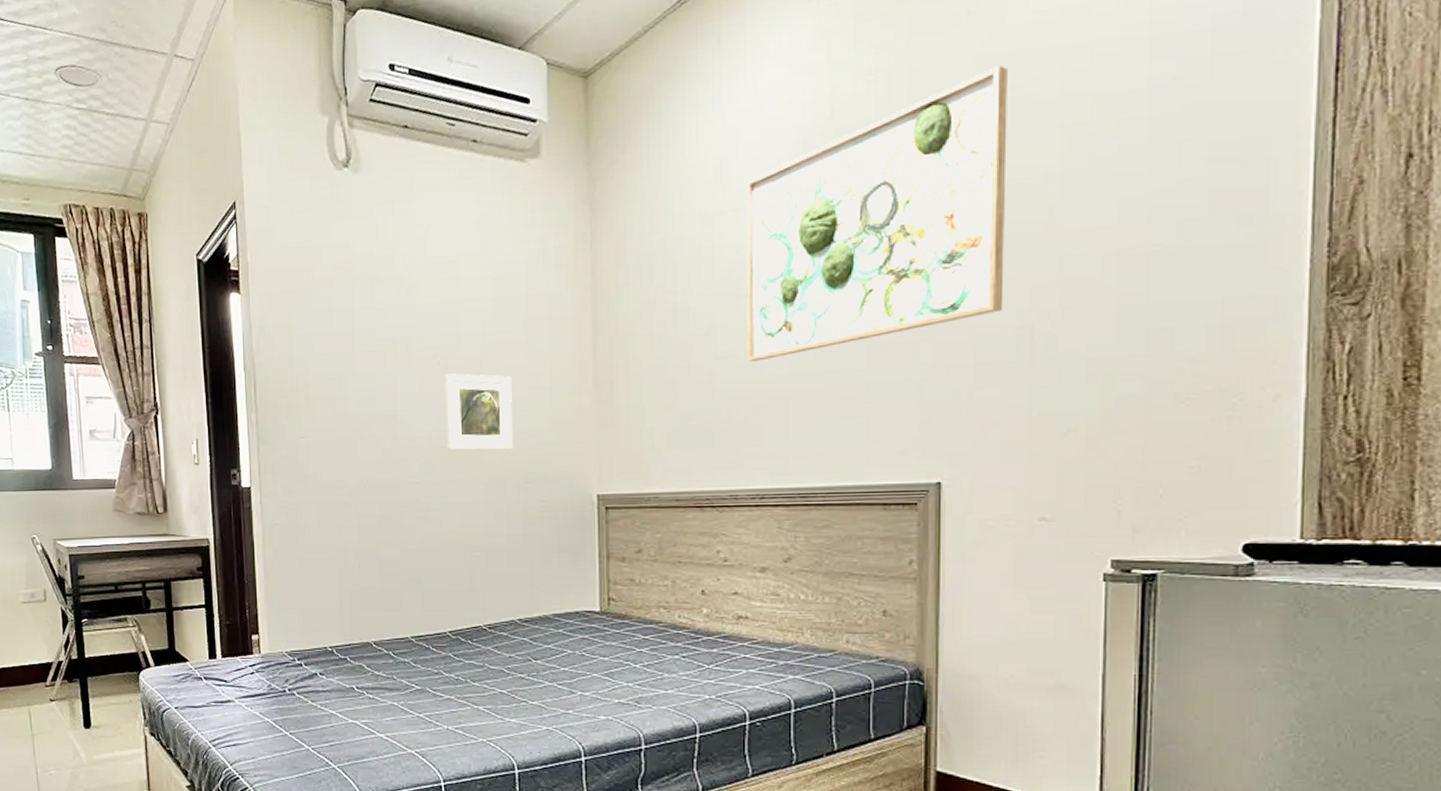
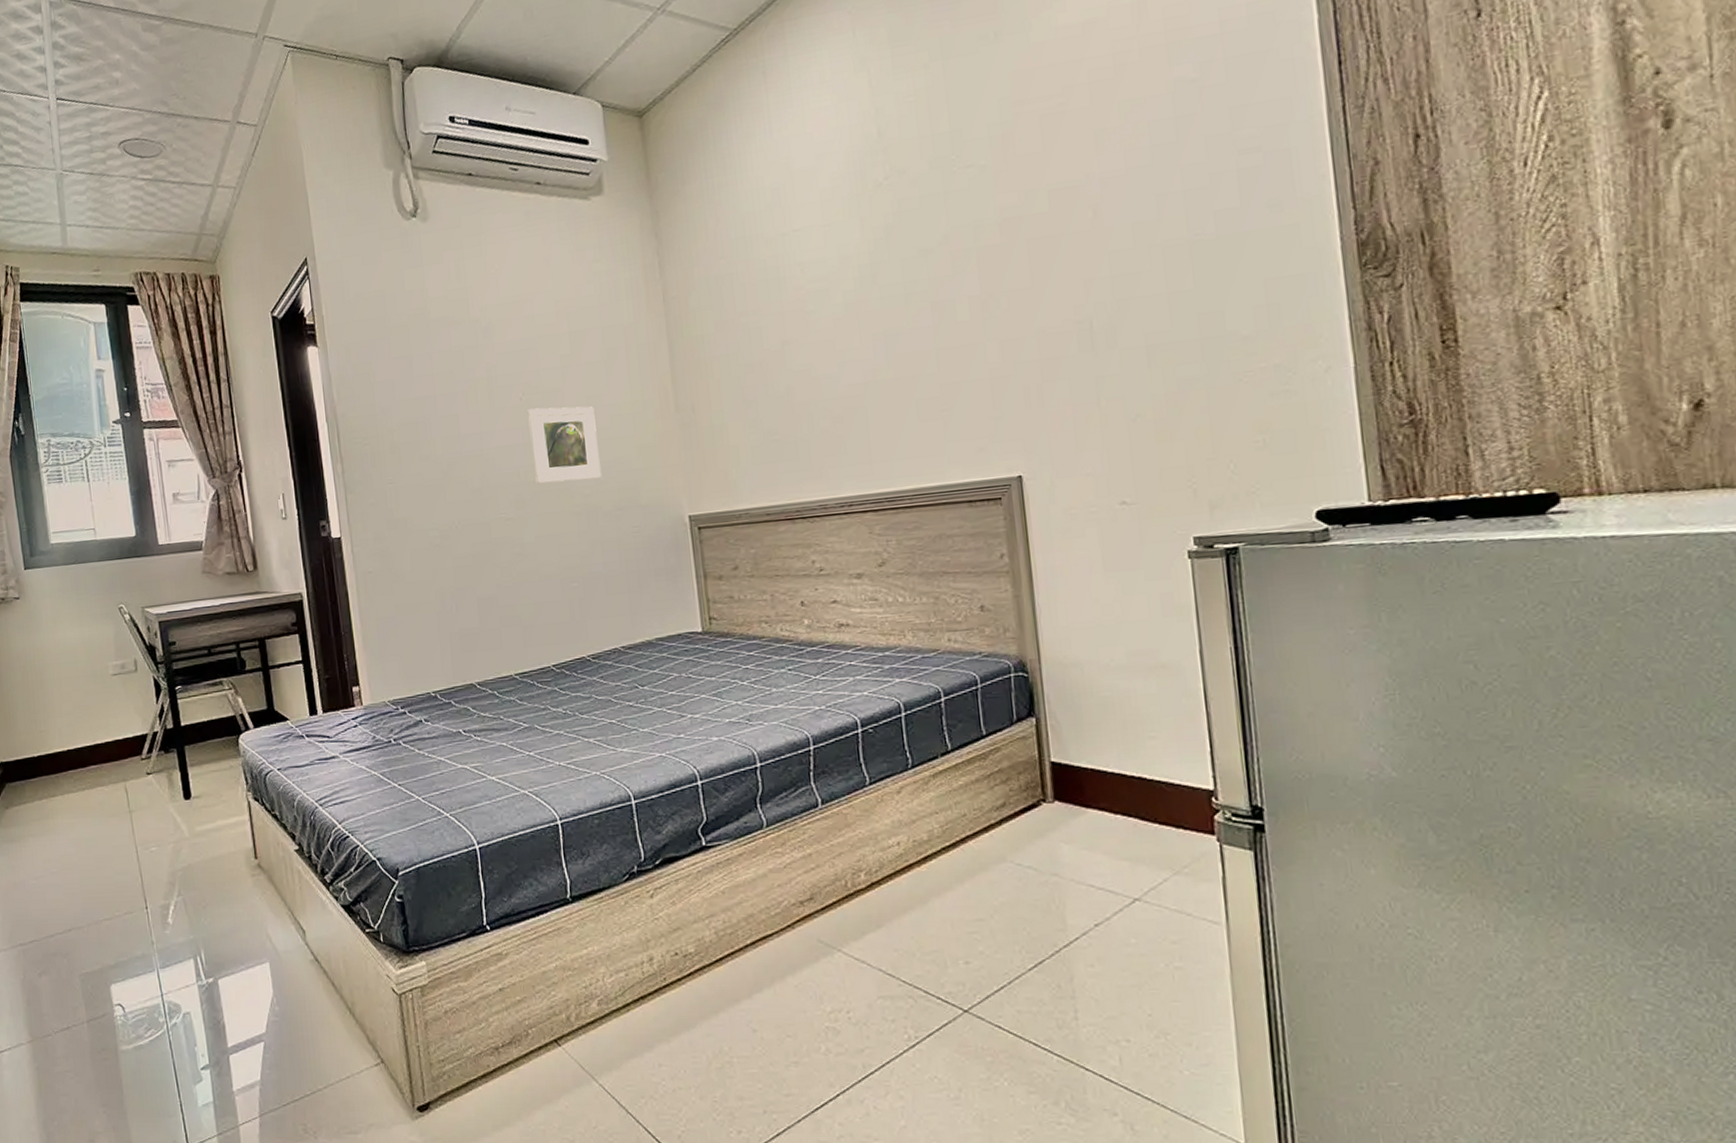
wall art: present [746,66,1008,362] -> none [804,80,1060,374]

